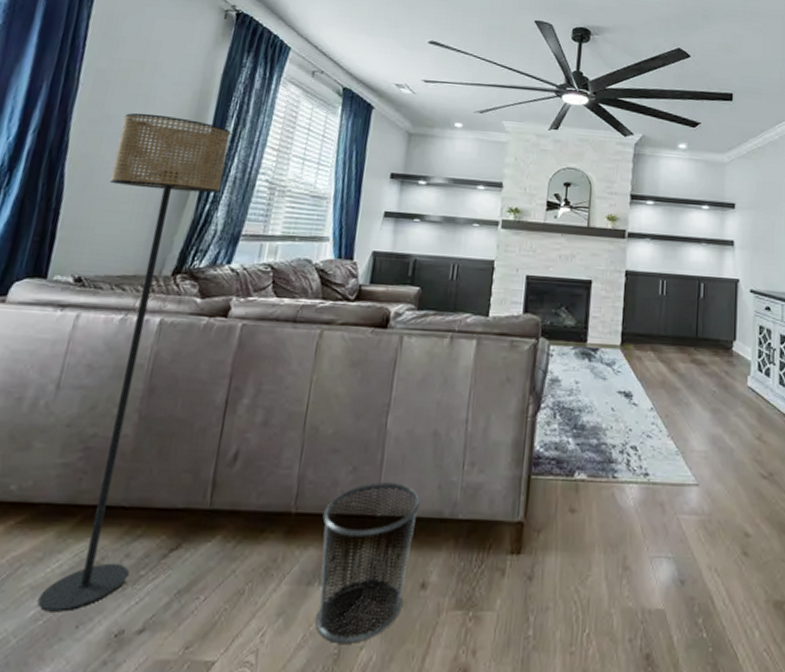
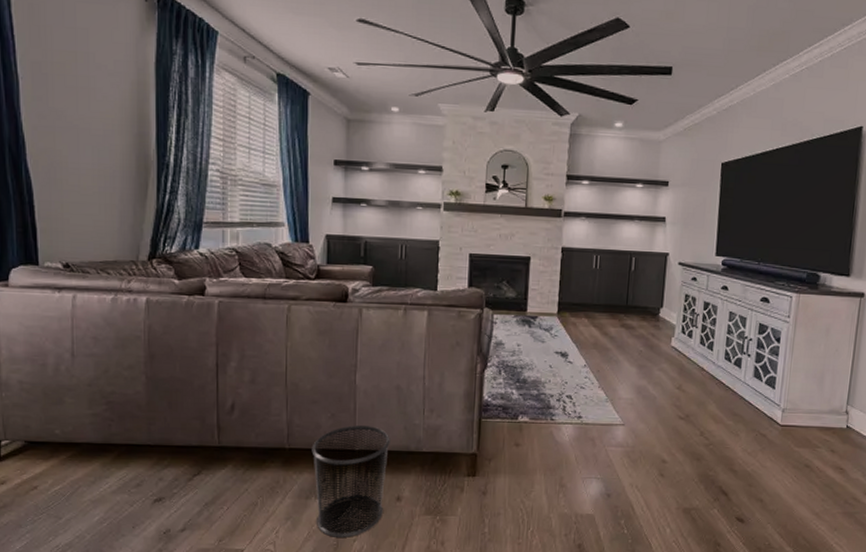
floor lamp: present [37,113,232,612] -> none [70,106,176,518]

